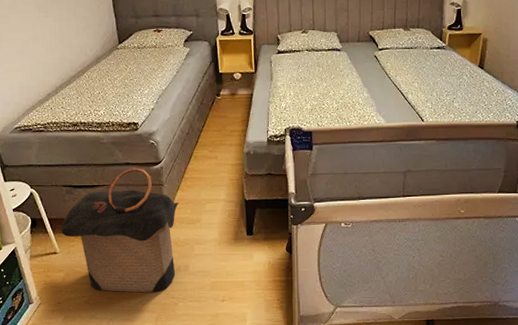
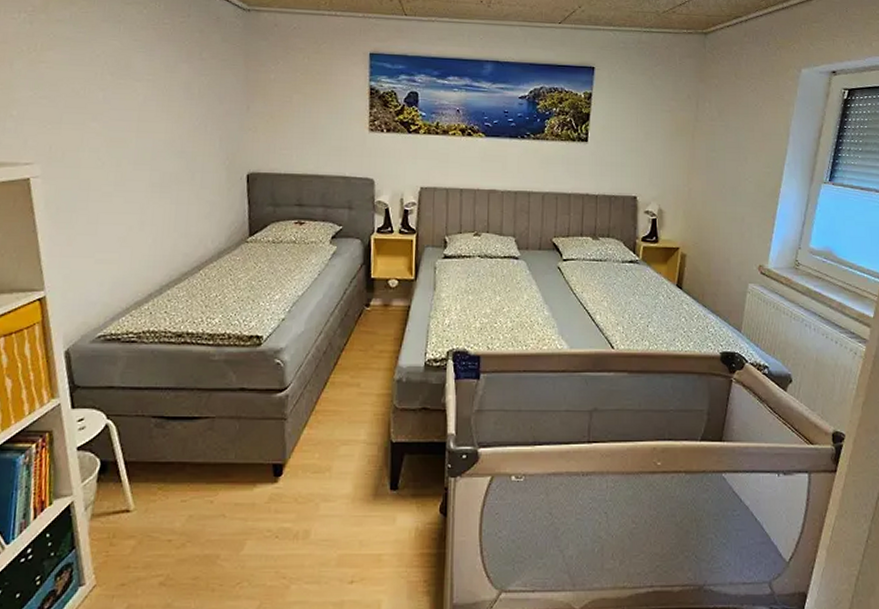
laundry hamper: present [61,168,180,293] -> none [140,395,306,570]

